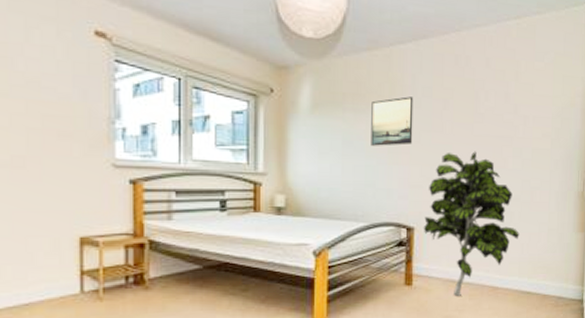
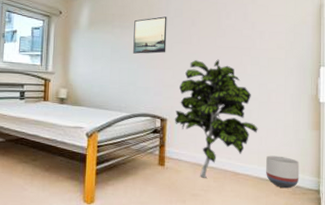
planter: none [527,264,563,301] -> present [266,155,300,189]

